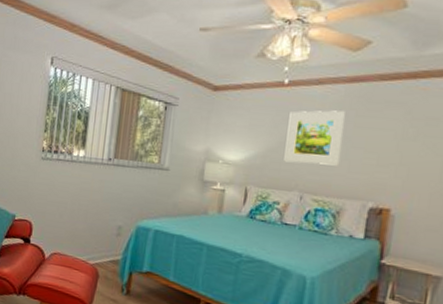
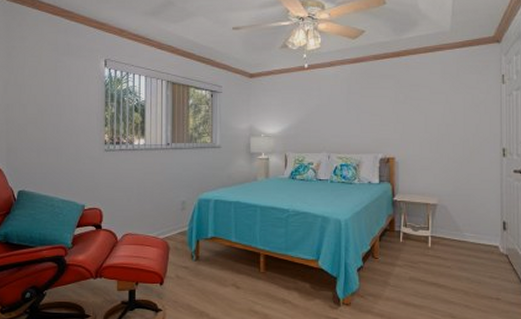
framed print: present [284,110,345,166] -> none [312,86,353,130]

